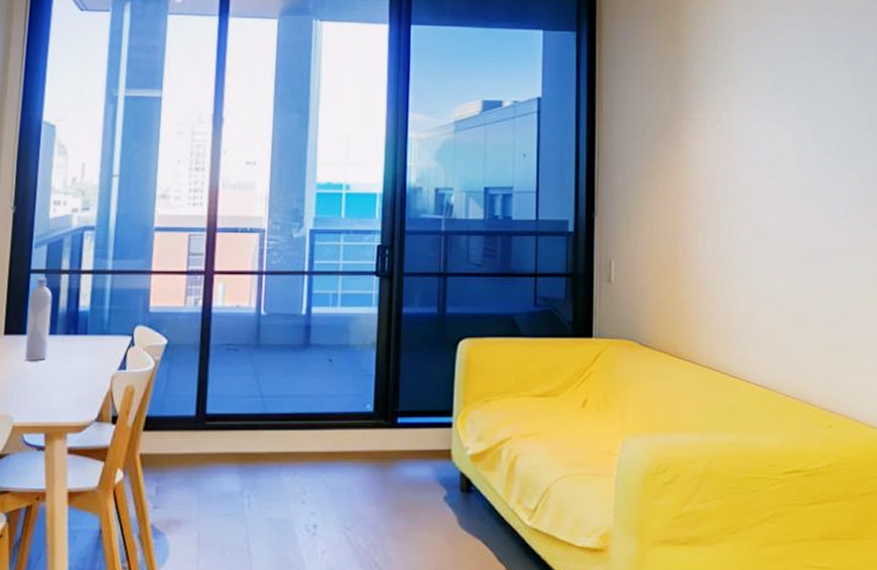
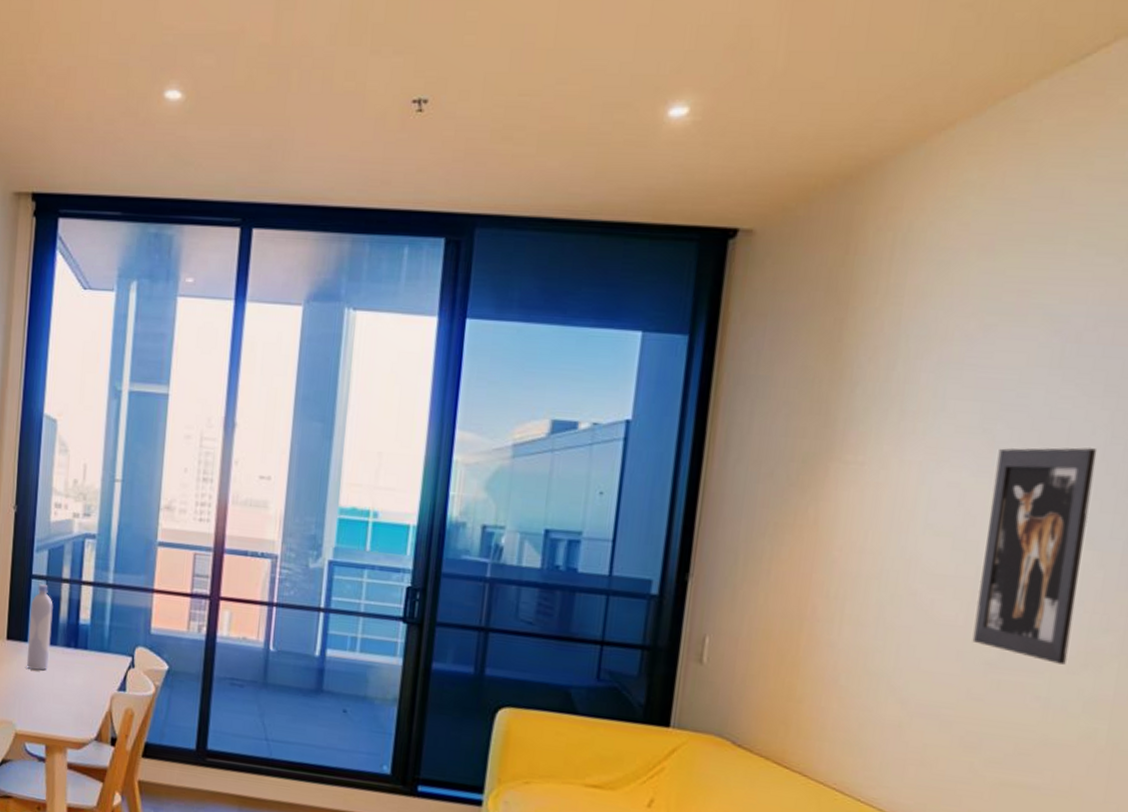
wall art: none [789,99,851,254] -> present [972,447,1098,665]

